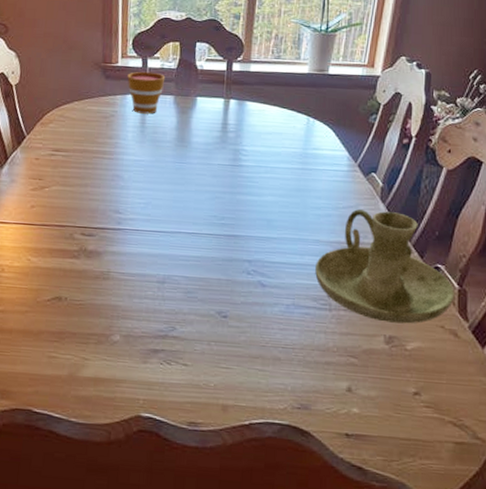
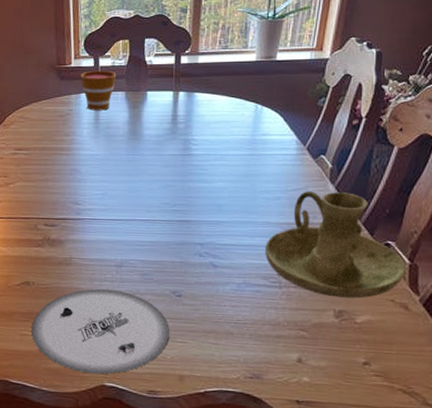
plate: none [61,307,214,403] -> present [31,289,170,374]

